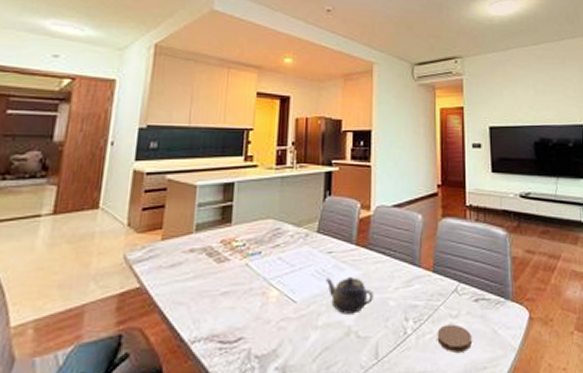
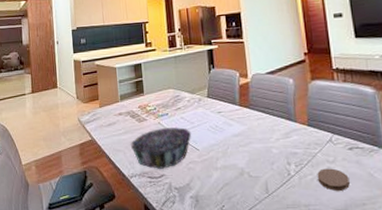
decorative bowl: none [199,270,290,330] -> present [130,126,192,169]
teapot: present [326,277,375,314] -> none [219,131,260,159]

